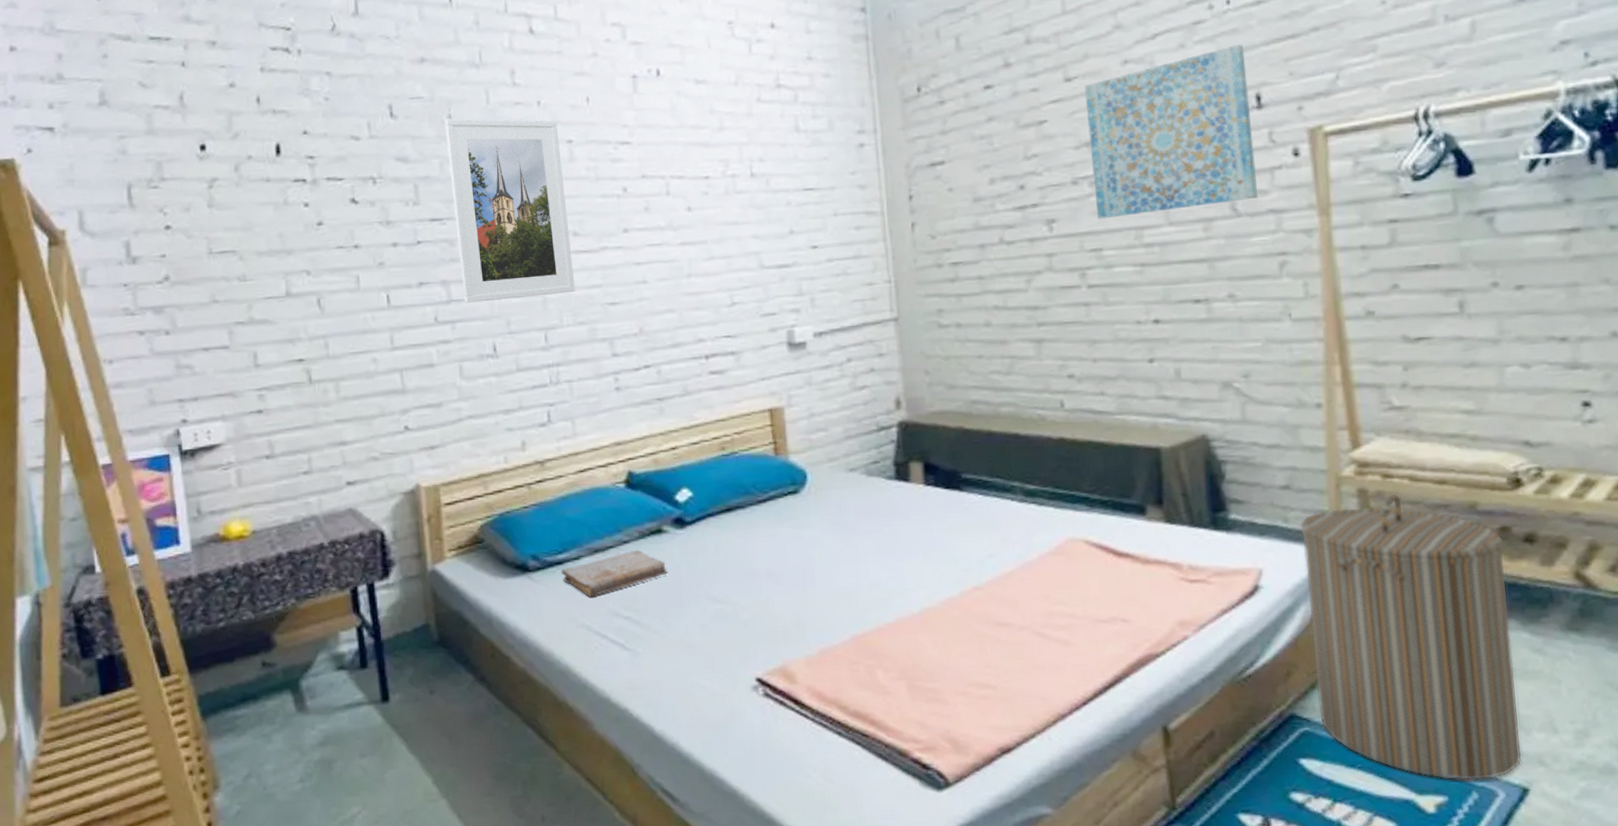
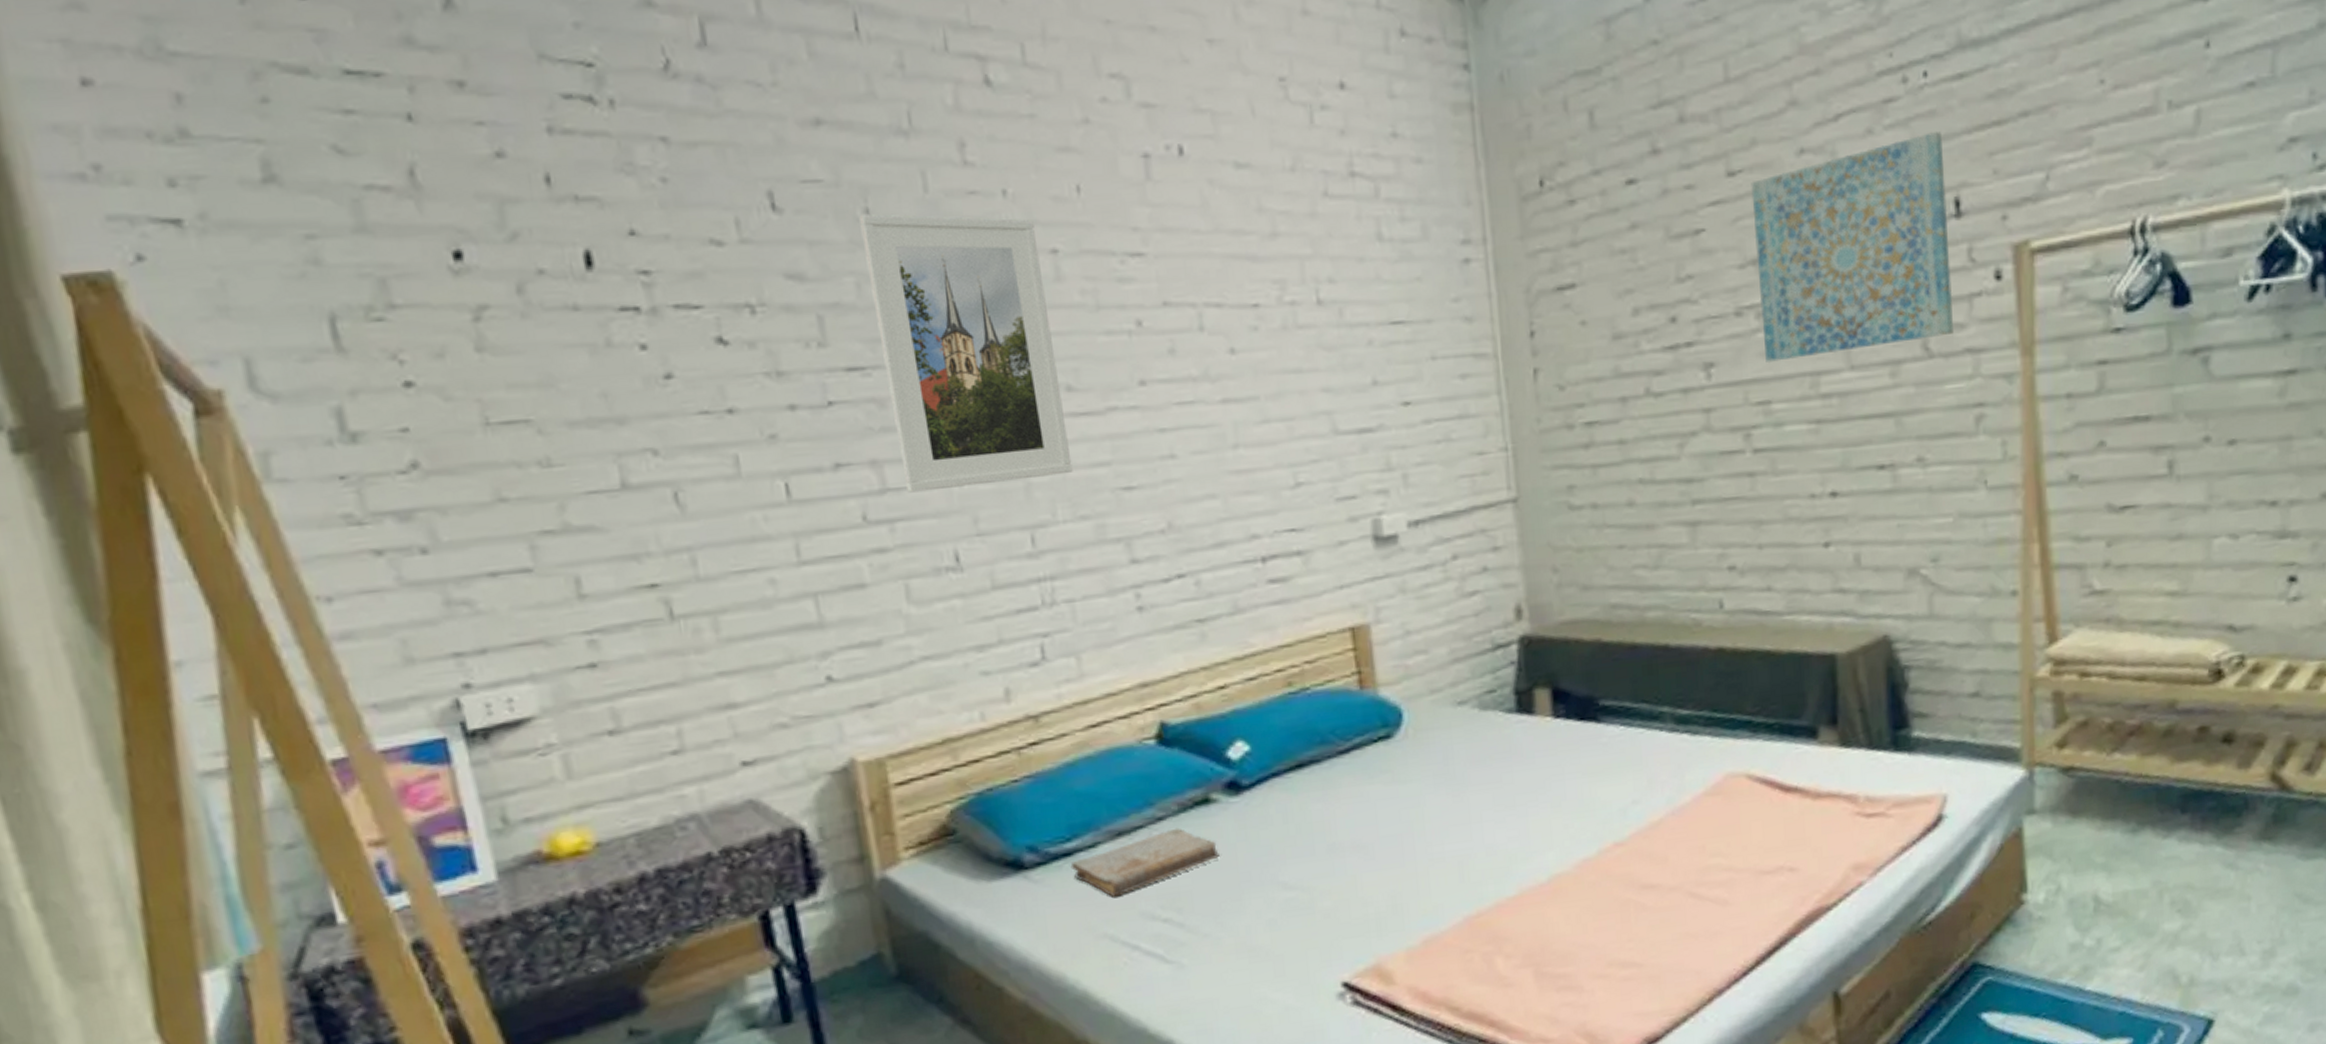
laundry hamper: present [1300,494,1522,781] -> none [1990,695,2209,1020]

